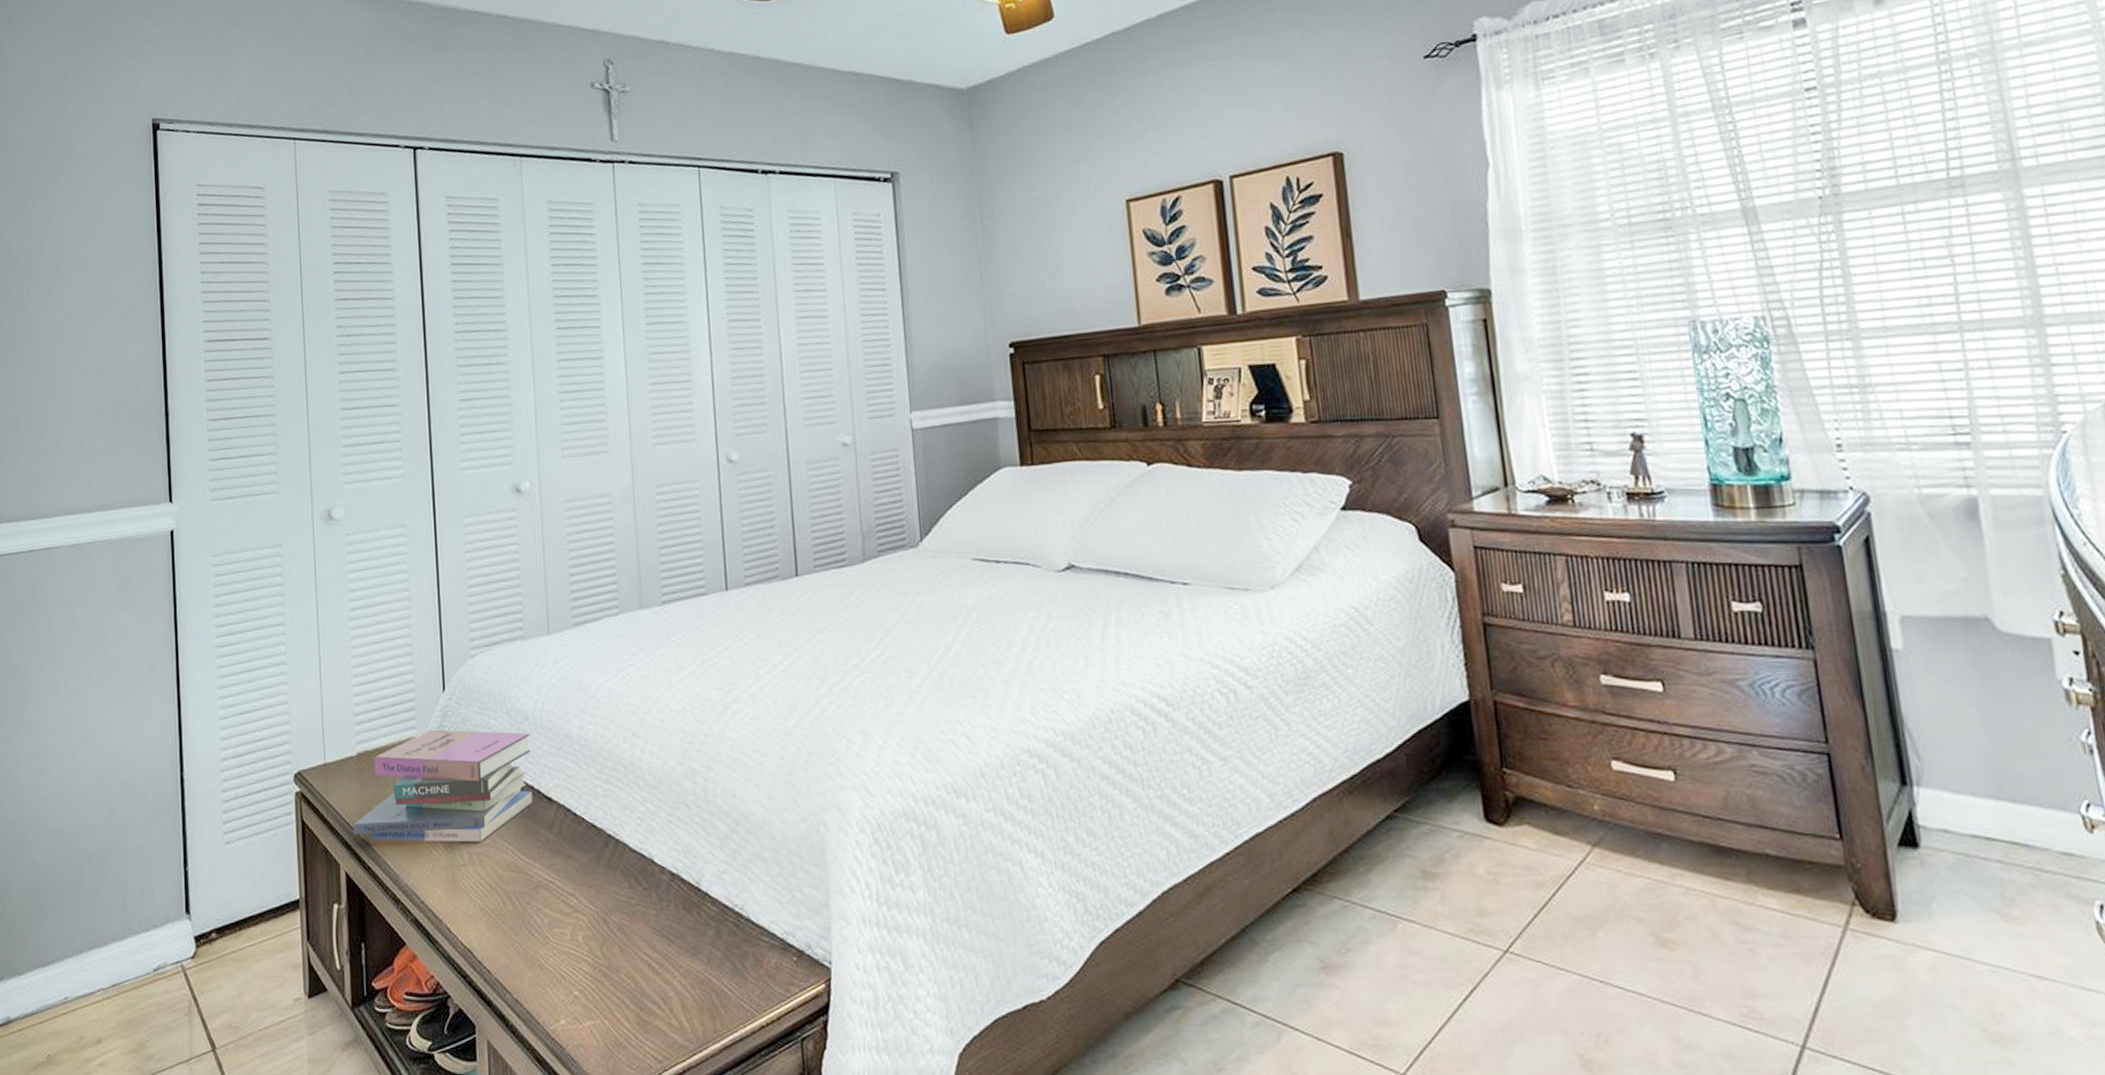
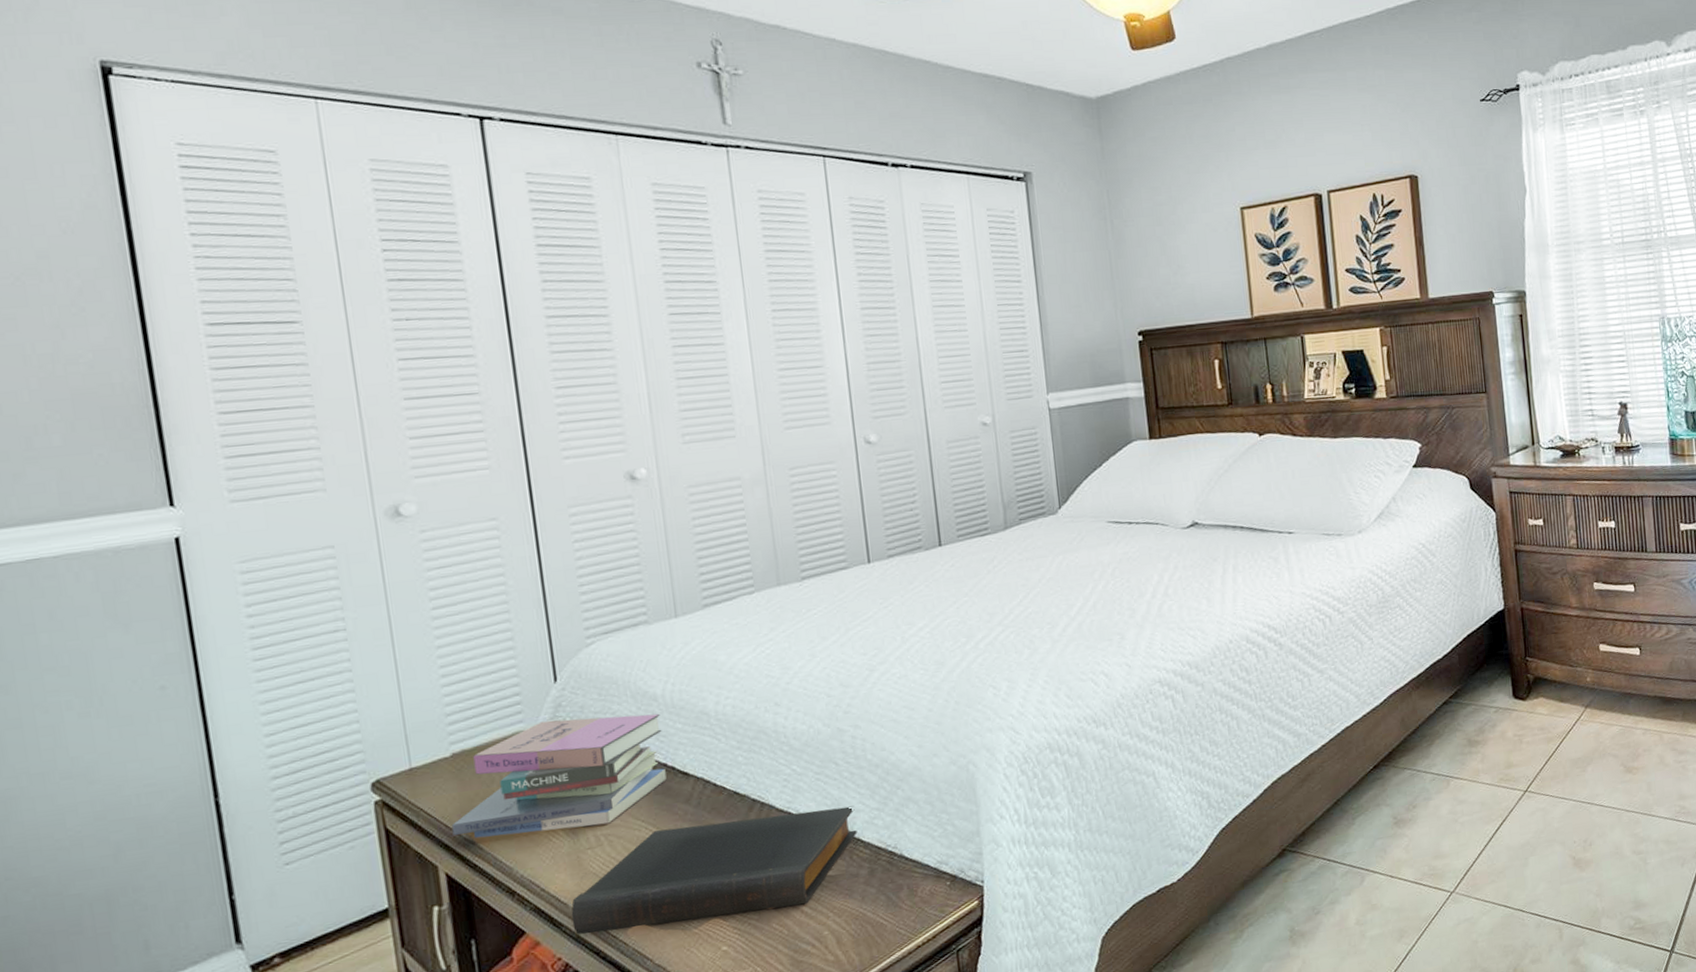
book: none [444,855,706,958] -> present [571,805,857,935]

